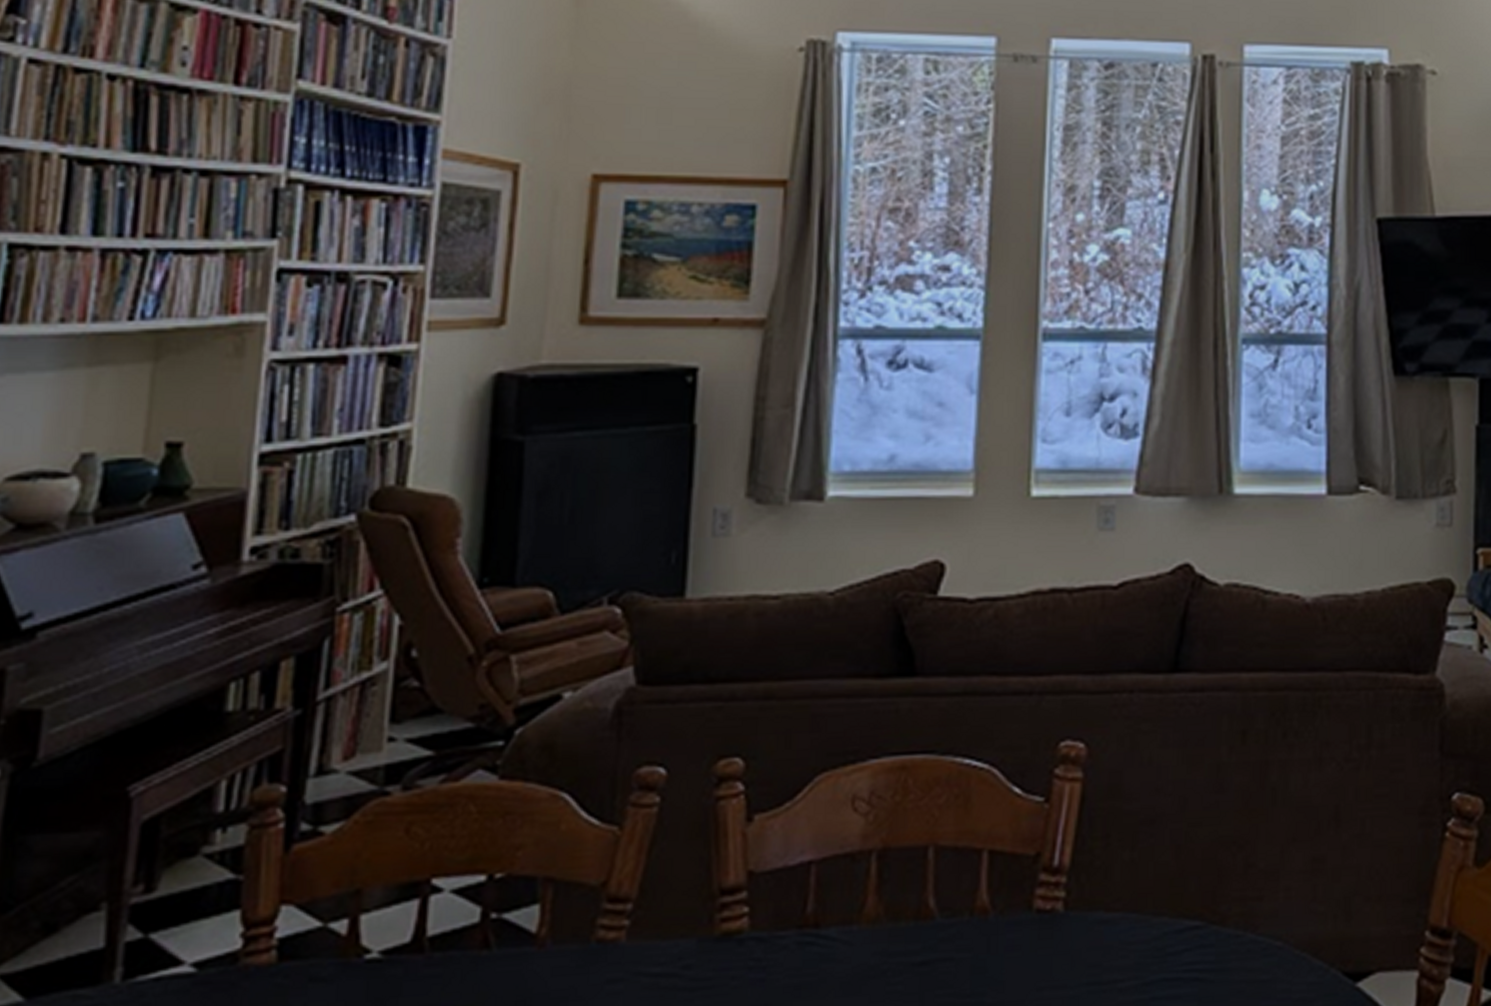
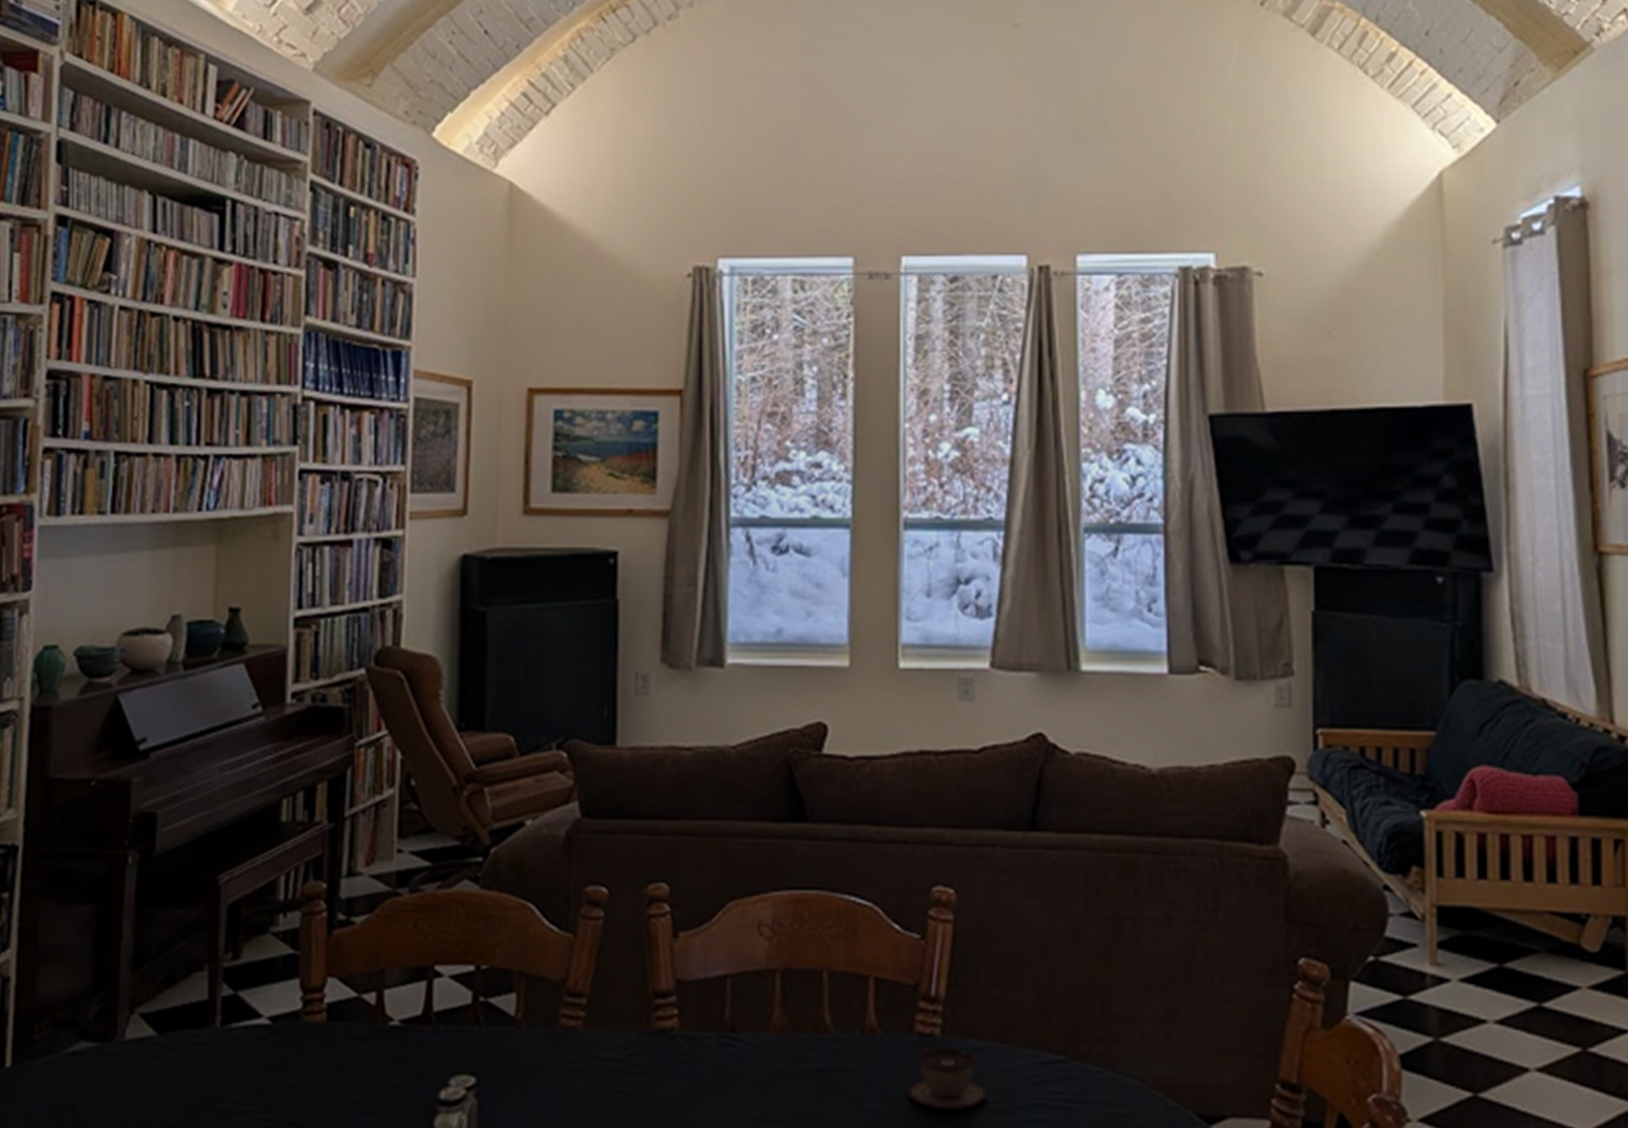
teacup: none [1022,922,1114,996] -> present [907,1046,987,1110]

